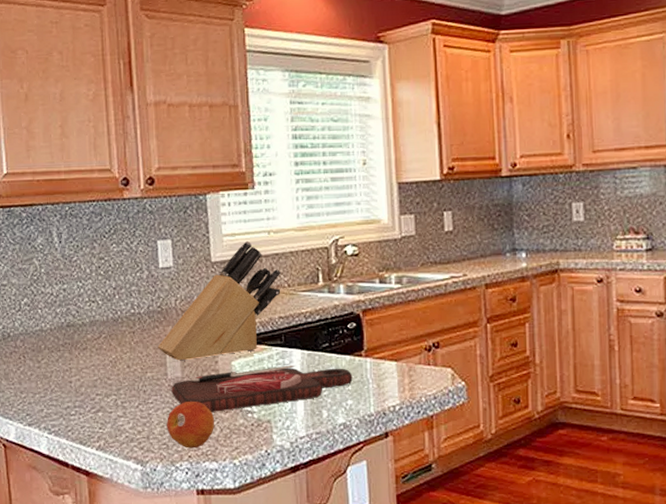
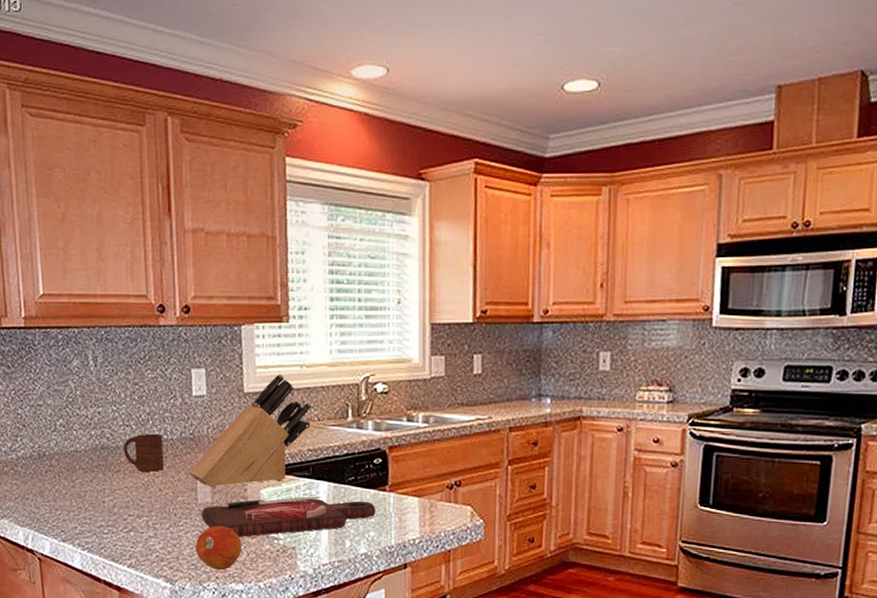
cup: none [89,308,132,348] -> present [123,433,164,472]

